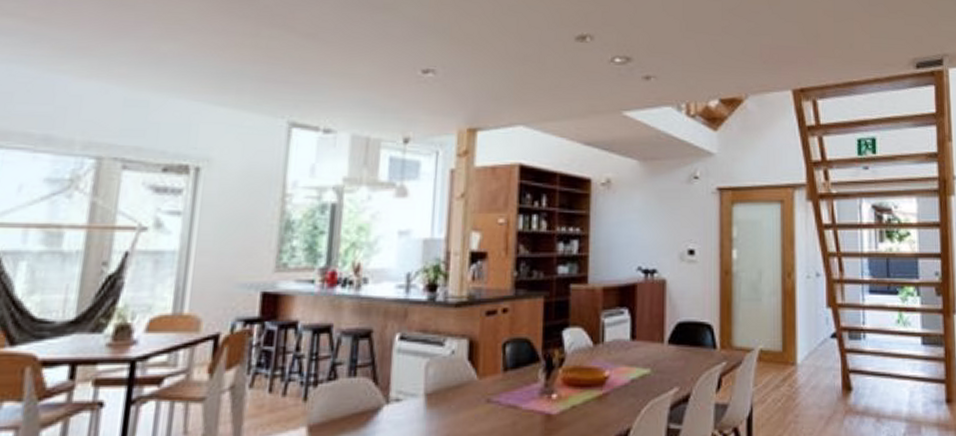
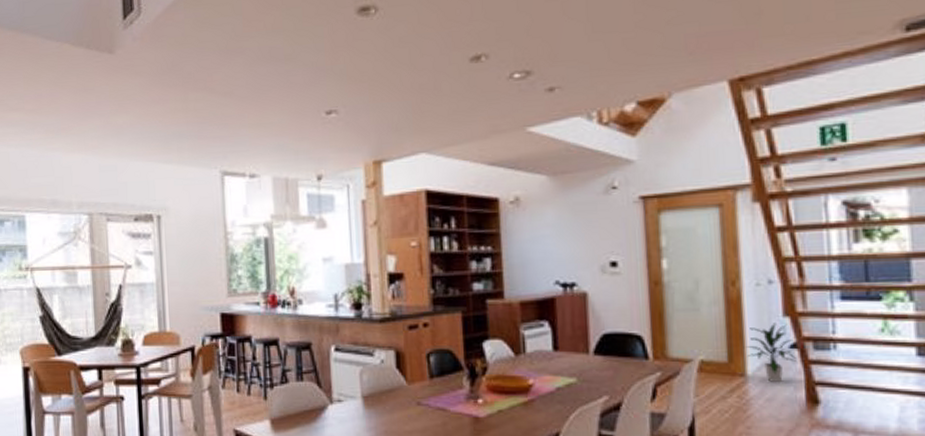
indoor plant: none [797,313,837,370] -> present [746,323,798,382]

